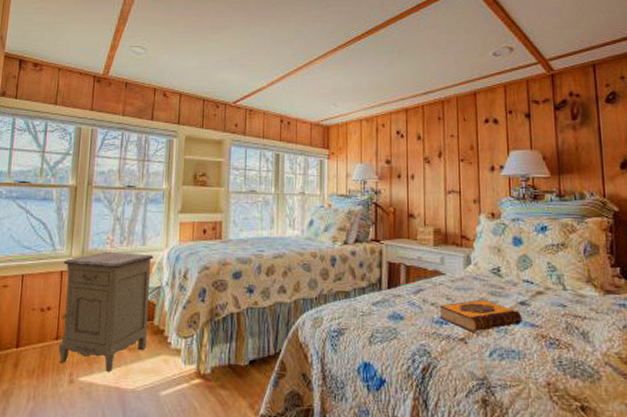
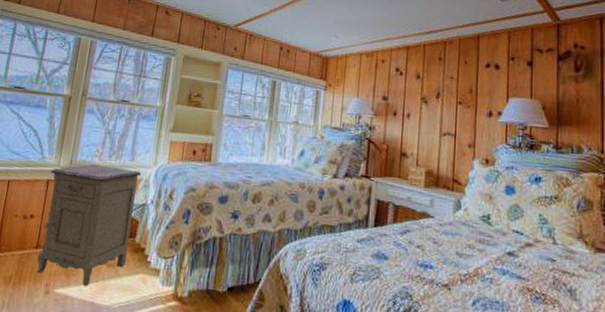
hardback book: present [439,300,522,332] -> none [424,246,509,279]

